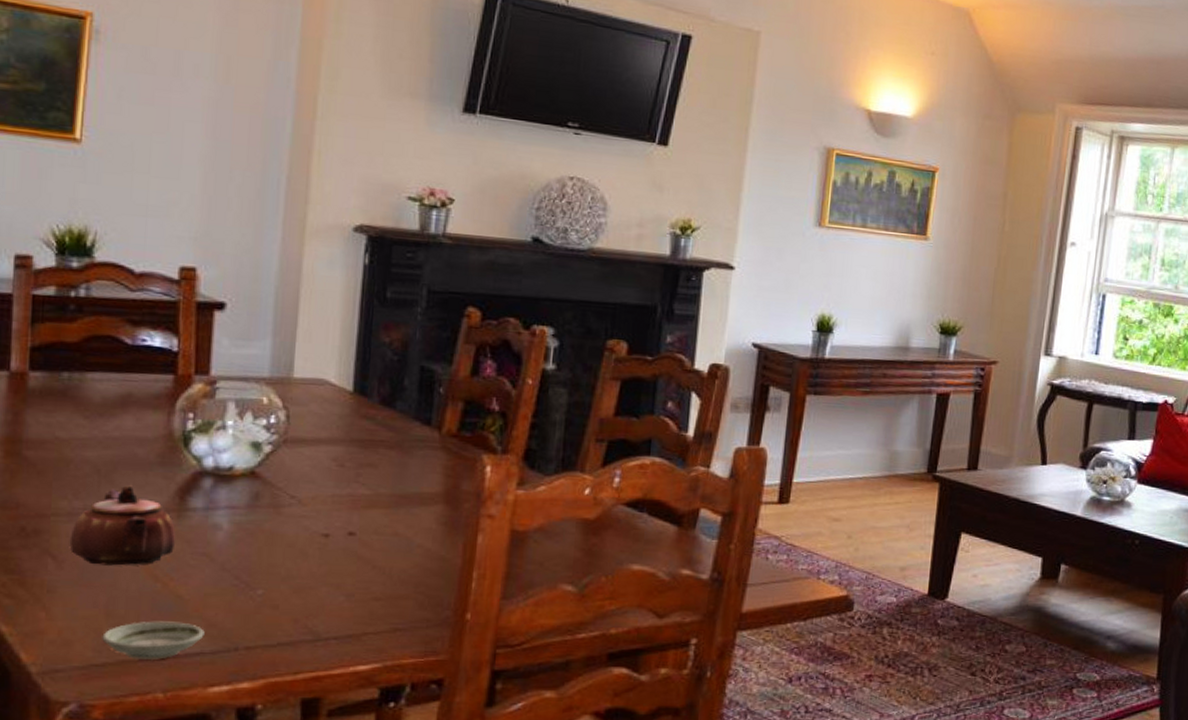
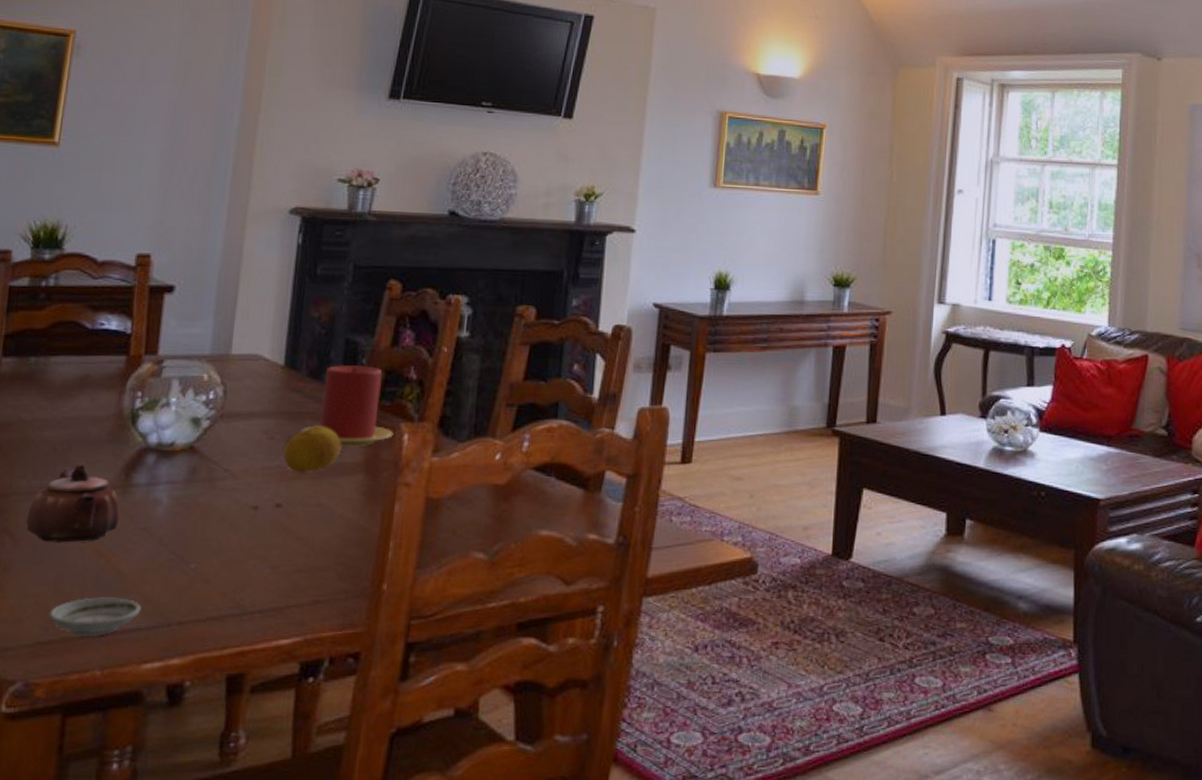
fruit: none [354,454,418,502] -> present [283,425,341,472]
candle: none [373,393,475,478] -> present [300,365,393,447]

